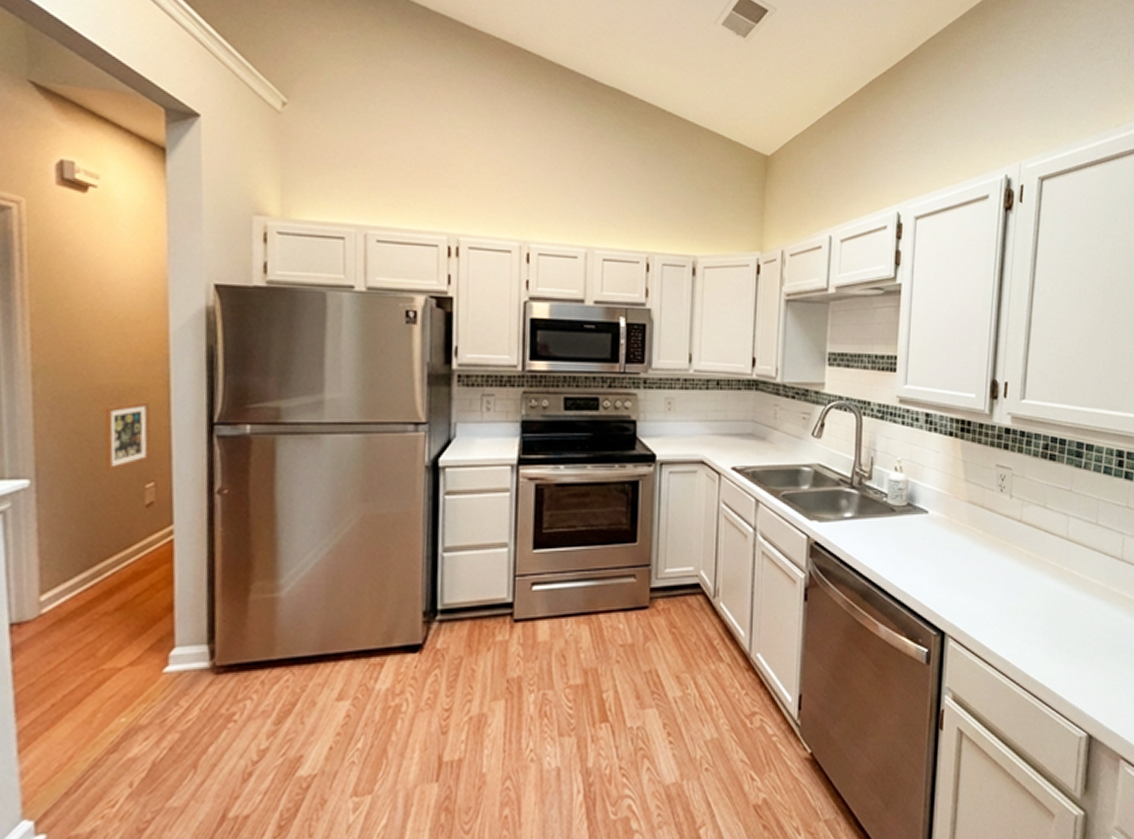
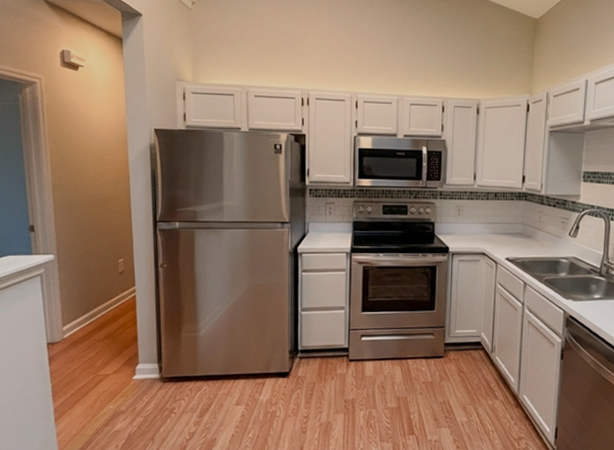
picture frame: present [104,402,151,471] -> none [93,206,121,251]

